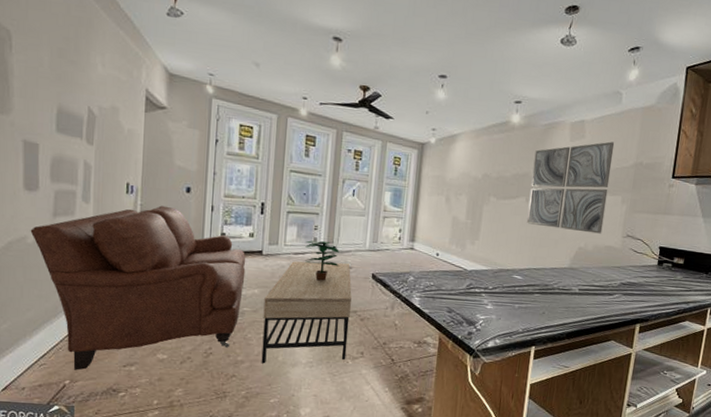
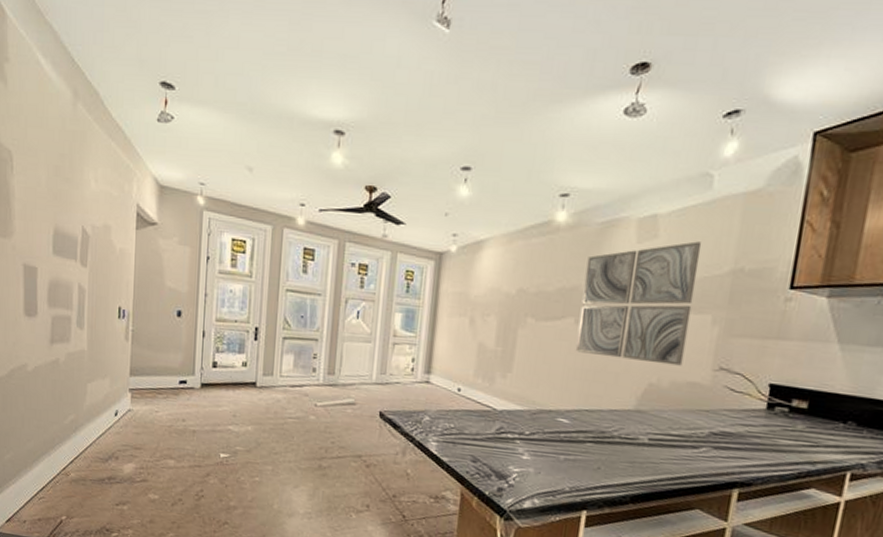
sofa: present [30,205,246,371] -> none [30,331,238,506]
coffee table: present [261,261,352,364] -> none [255,395,356,512]
potted plant: present [304,240,339,281] -> none [301,371,341,419]

